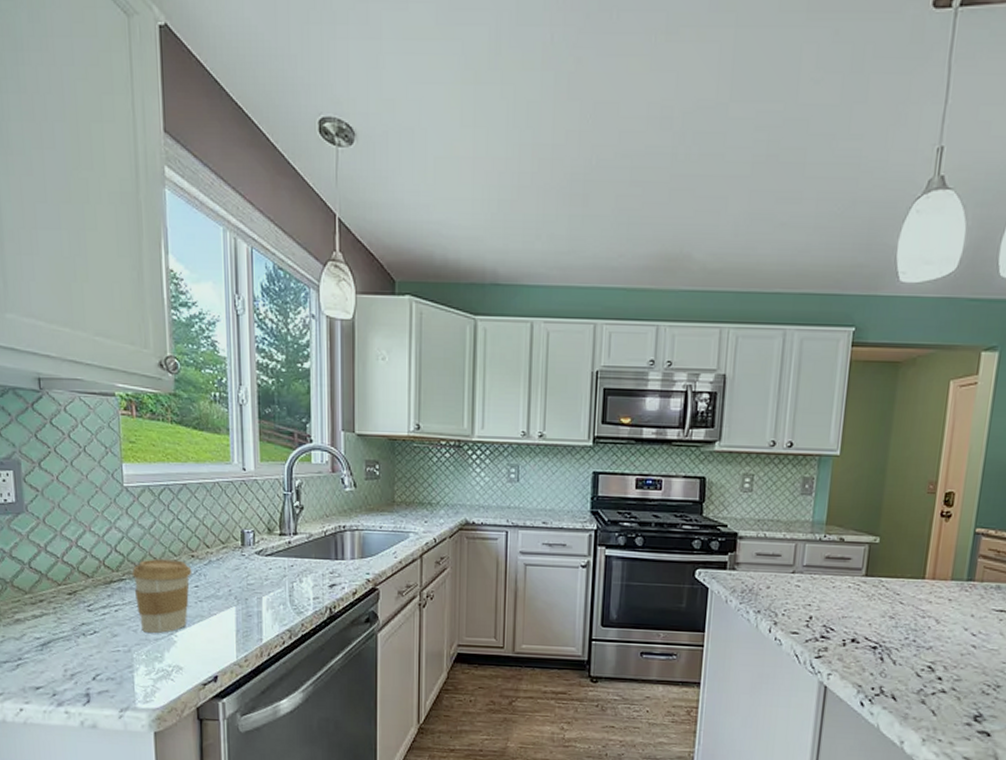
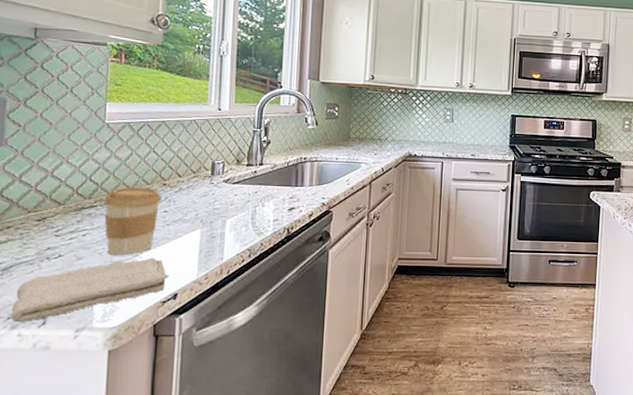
washcloth: none [55,636,207,700] -> present [10,257,169,323]

